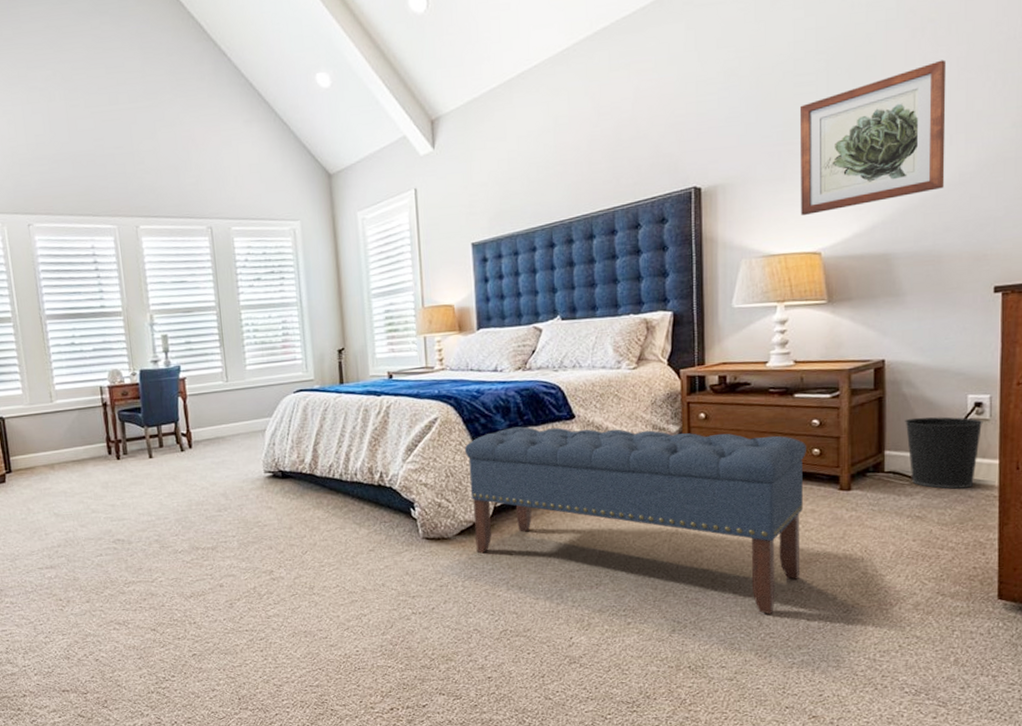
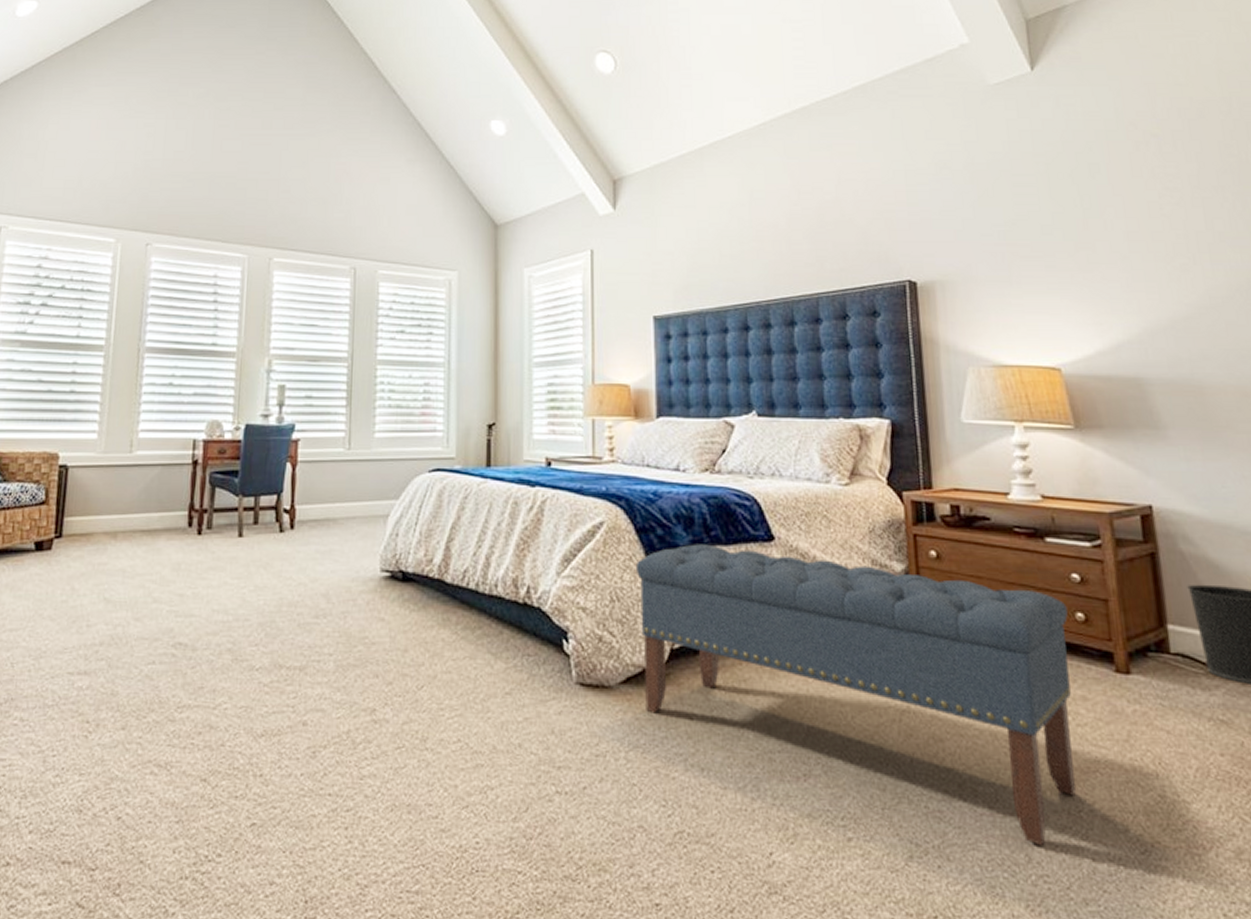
wall art: present [799,60,947,215] -> none [1020,175,1195,324]

